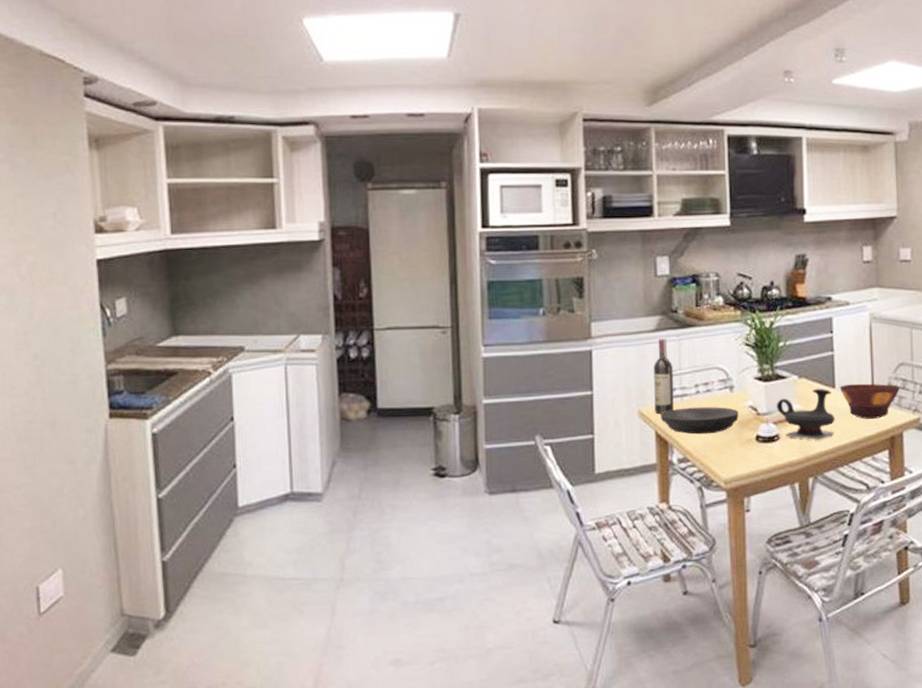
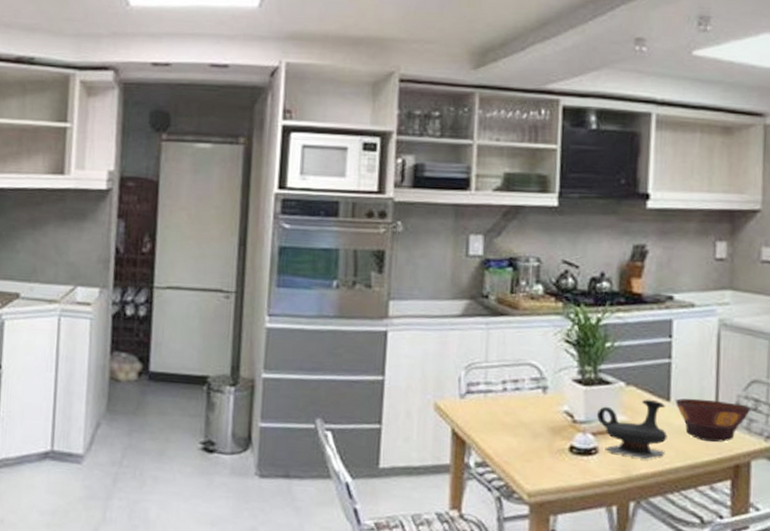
wine bottle: present [654,339,674,414] -> none [453,326,478,410]
plate: present [660,407,739,435] -> none [459,405,551,439]

